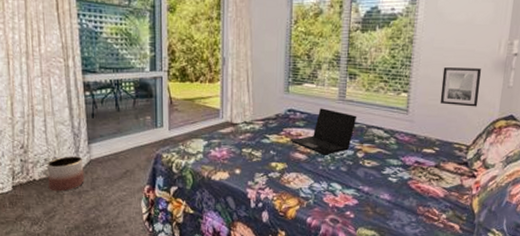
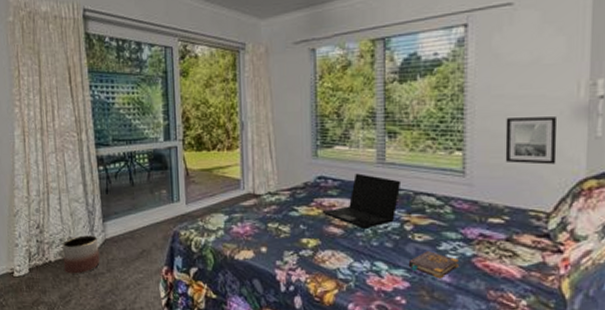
book: none [358,175,398,197] -> present [408,251,459,279]

